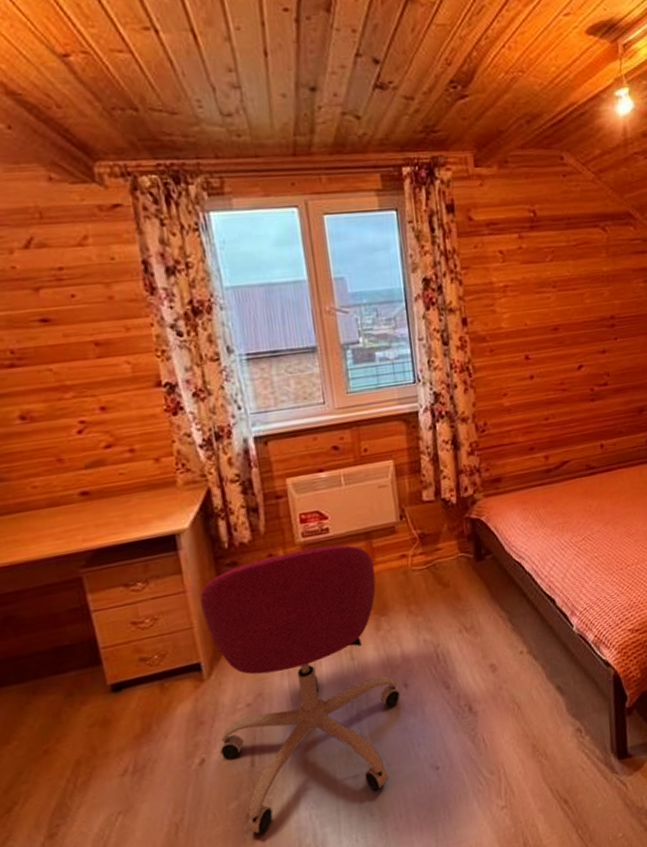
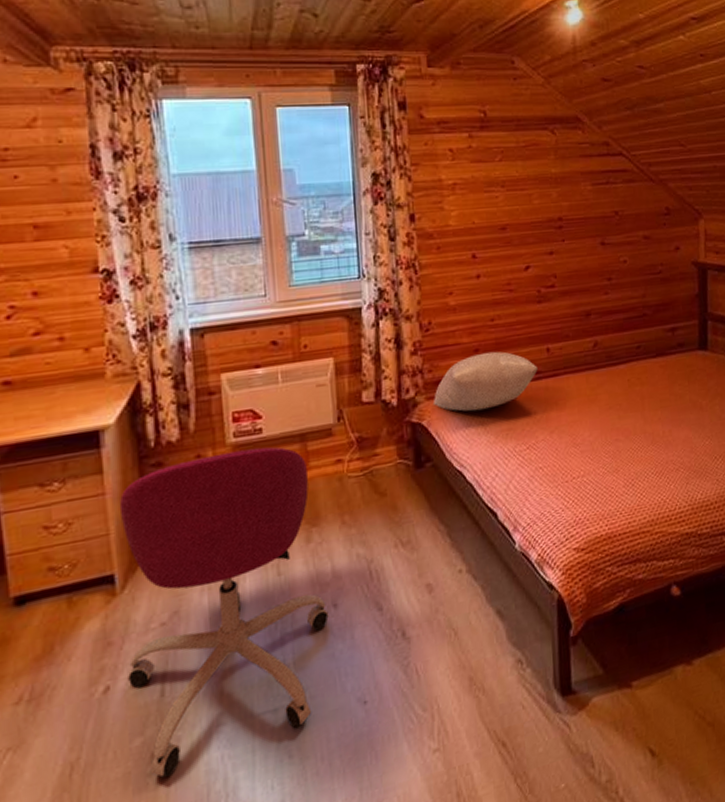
pillow: none [490,449,592,507] -> present [432,351,538,412]

